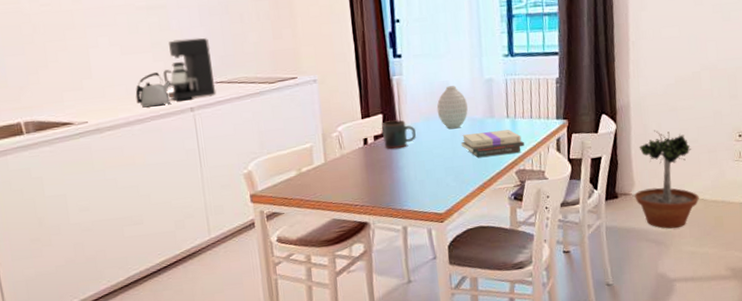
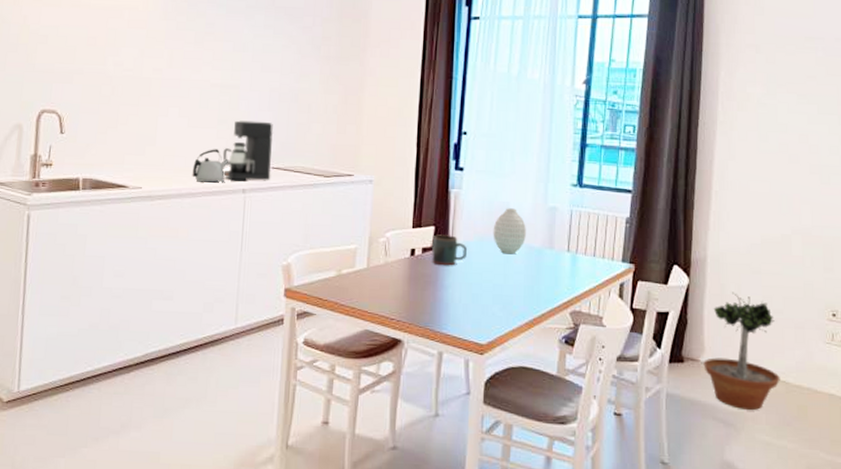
books: present [461,130,524,157] -> none [514,261,583,291]

